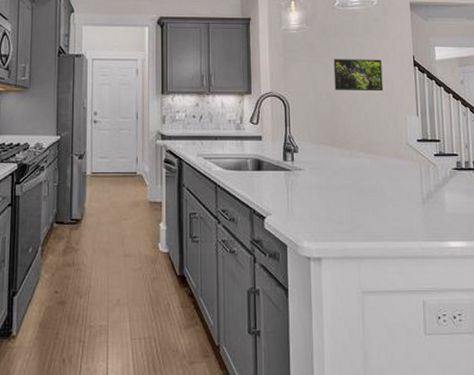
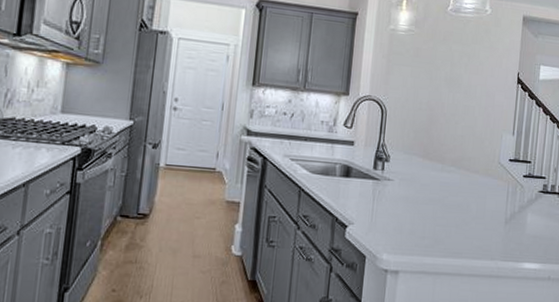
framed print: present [333,59,383,92] -> none [435,67,487,106]

